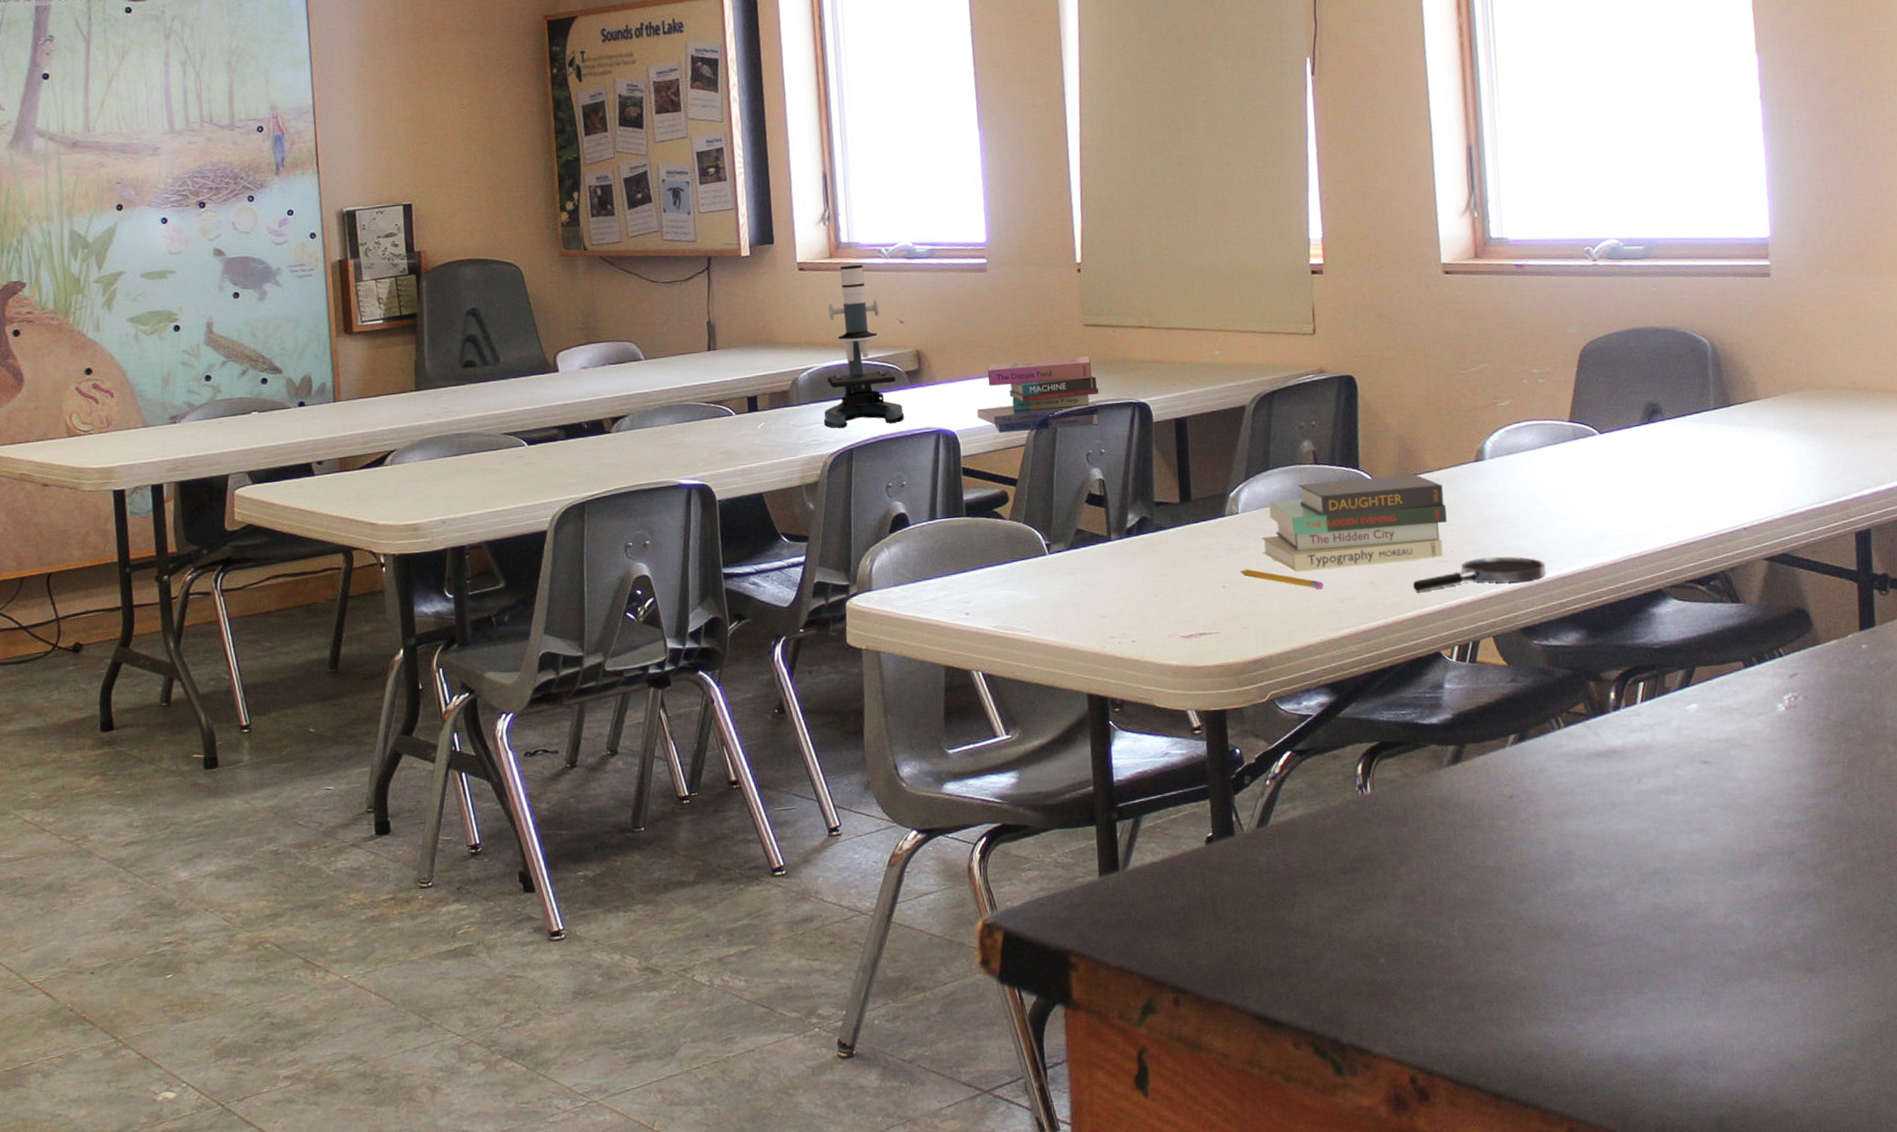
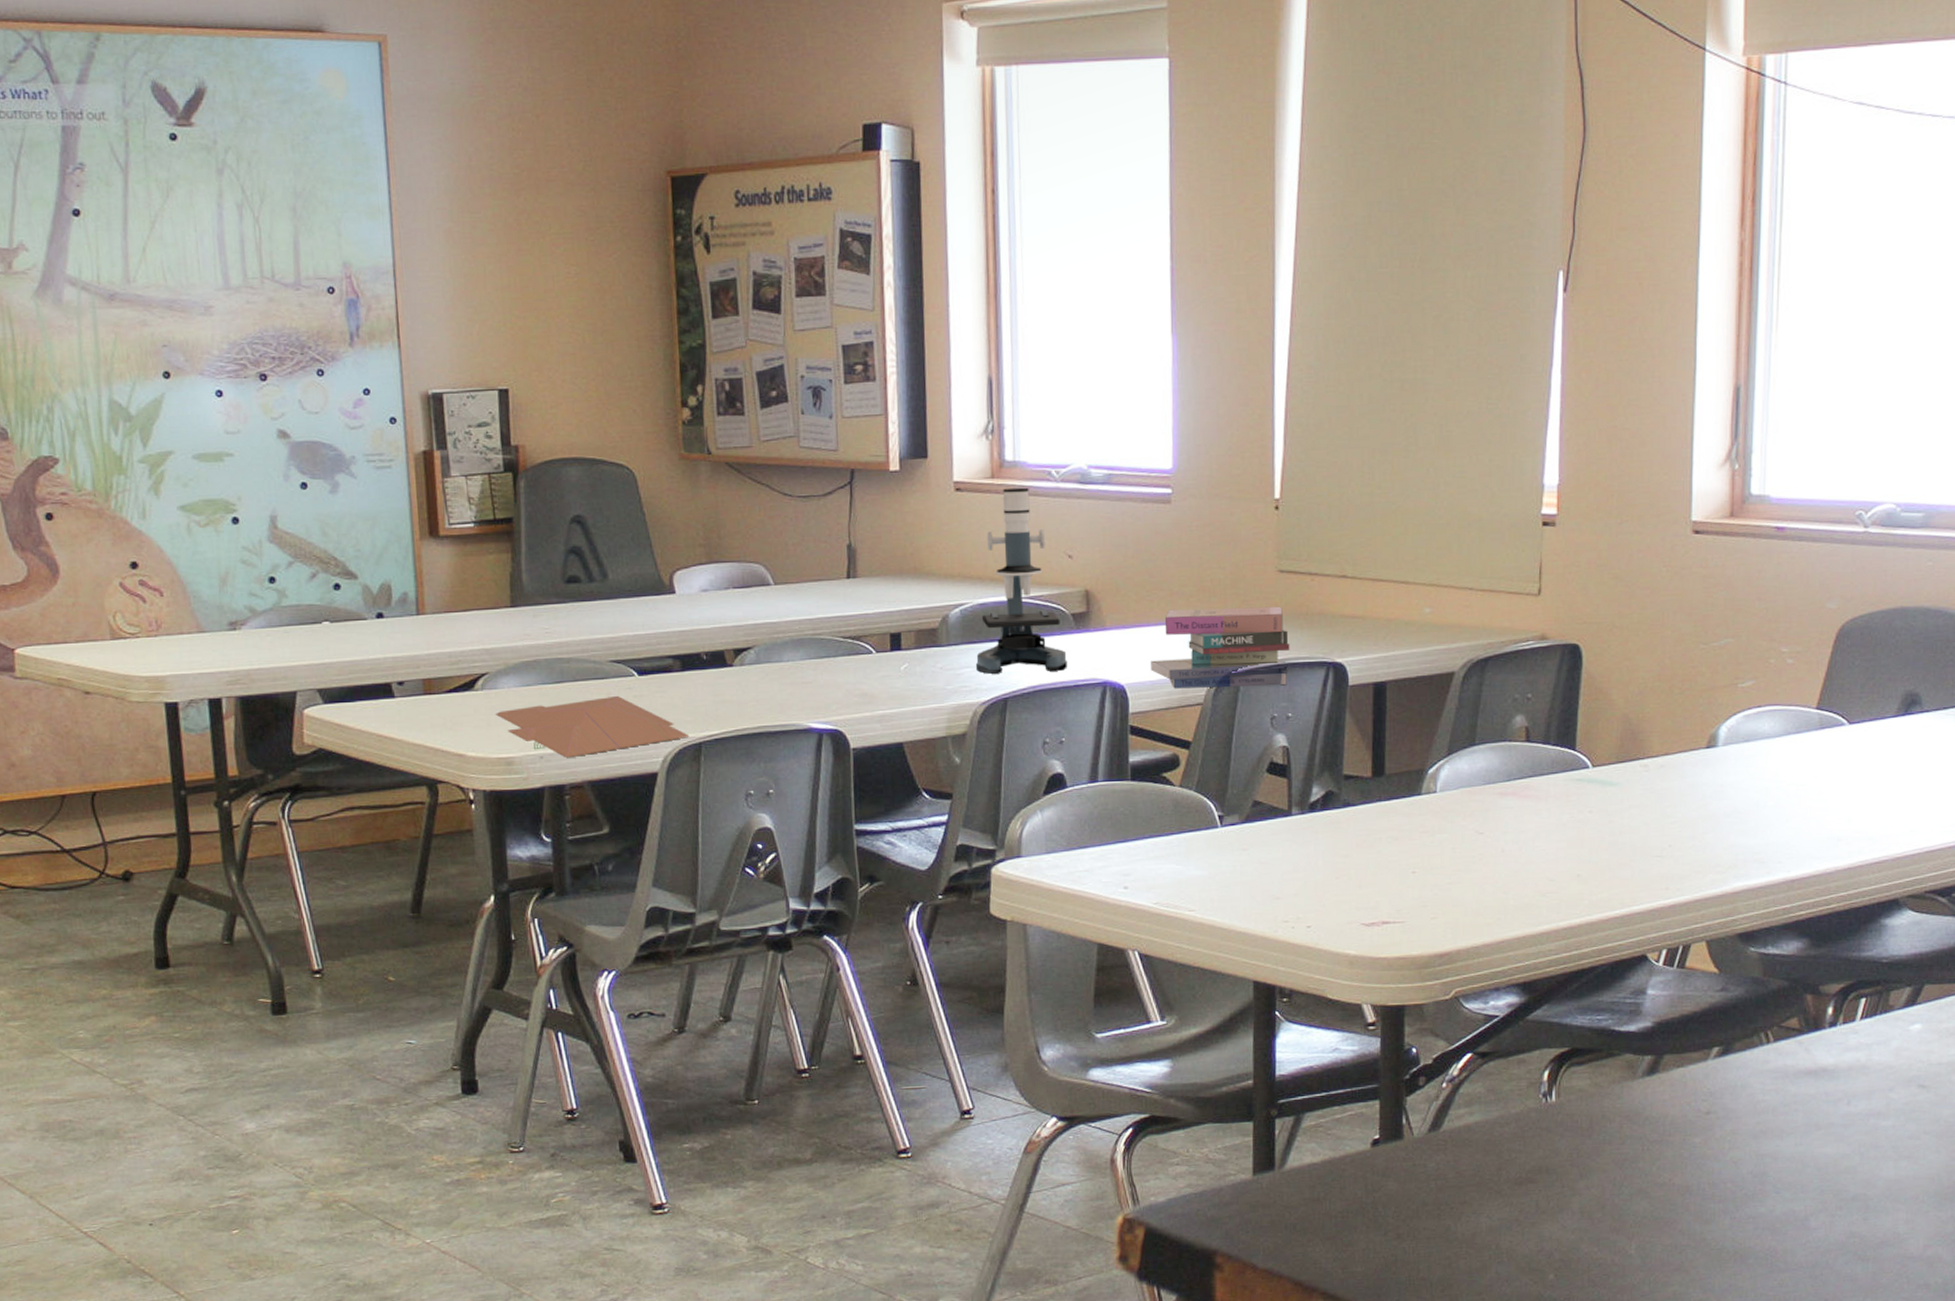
papers: none [403,463,574,522] -> present [496,695,690,759]
pencil: present [1240,569,1324,590] -> none [1433,854,1525,881]
books: present [1261,474,1447,572] -> none [1460,758,1668,860]
magnifying glass: present [1412,556,1546,592] -> none [1623,854,1772,889]

